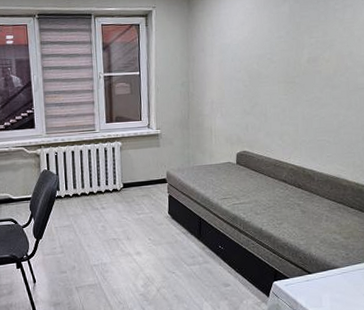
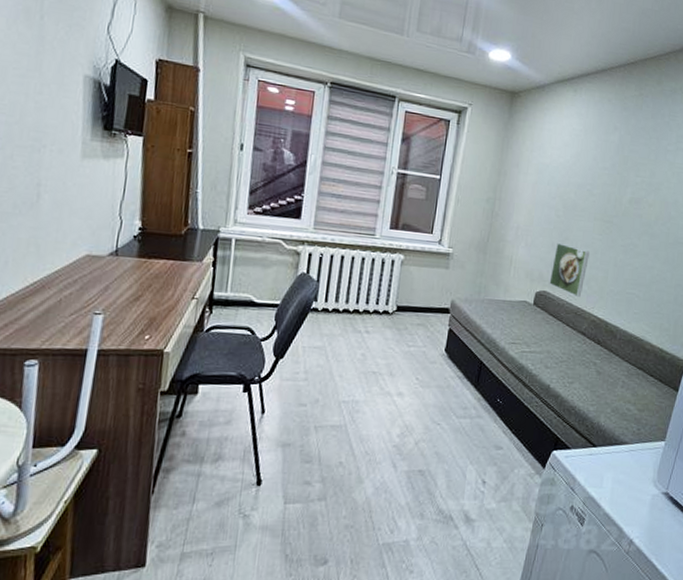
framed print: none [247,108,279,151] -> present [549,242,590,297]

